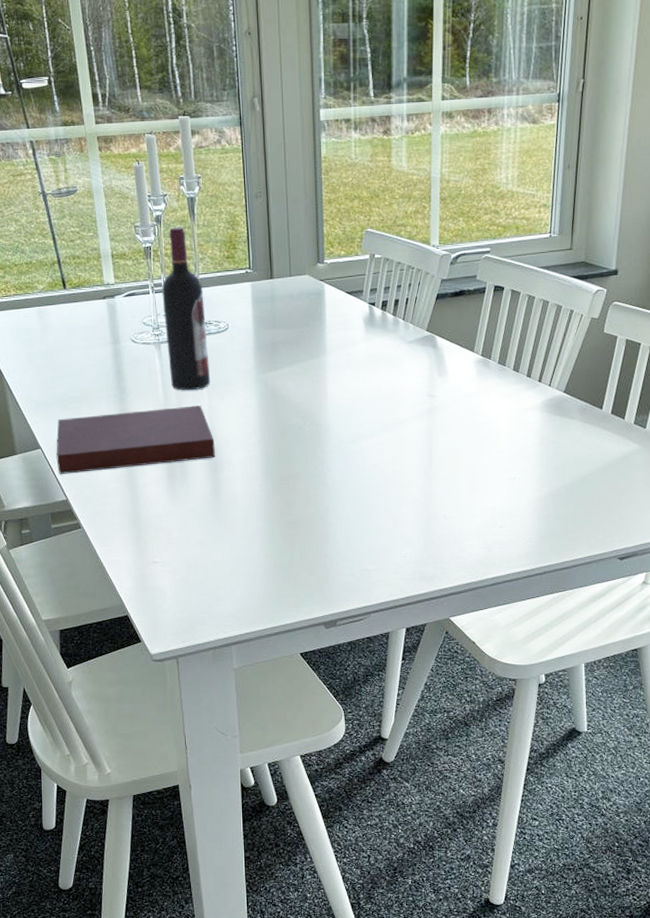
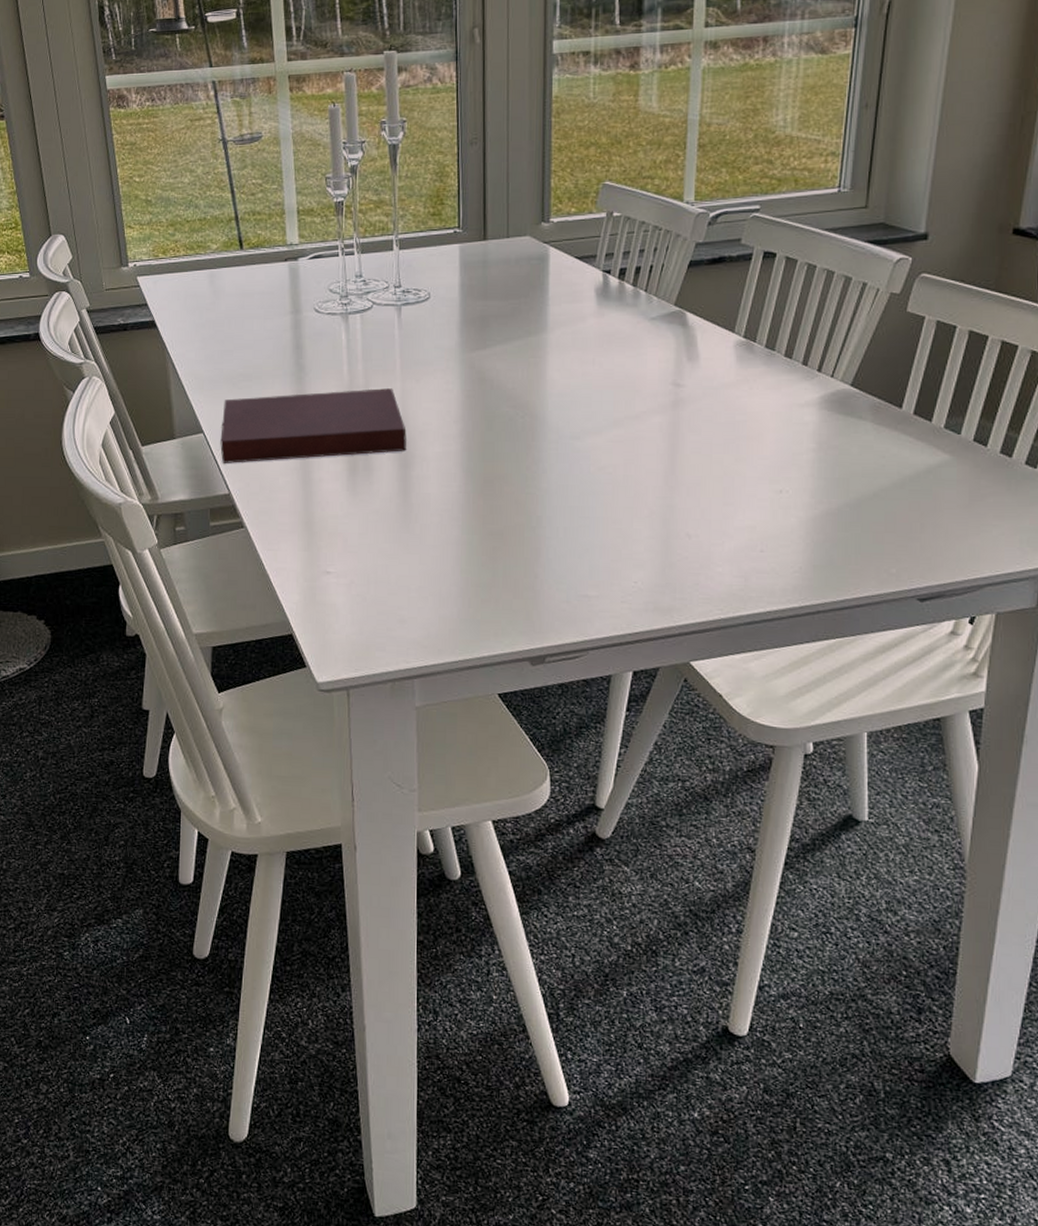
wine bottle: present [162,227,211,391] -> none [353,179,406,371]

